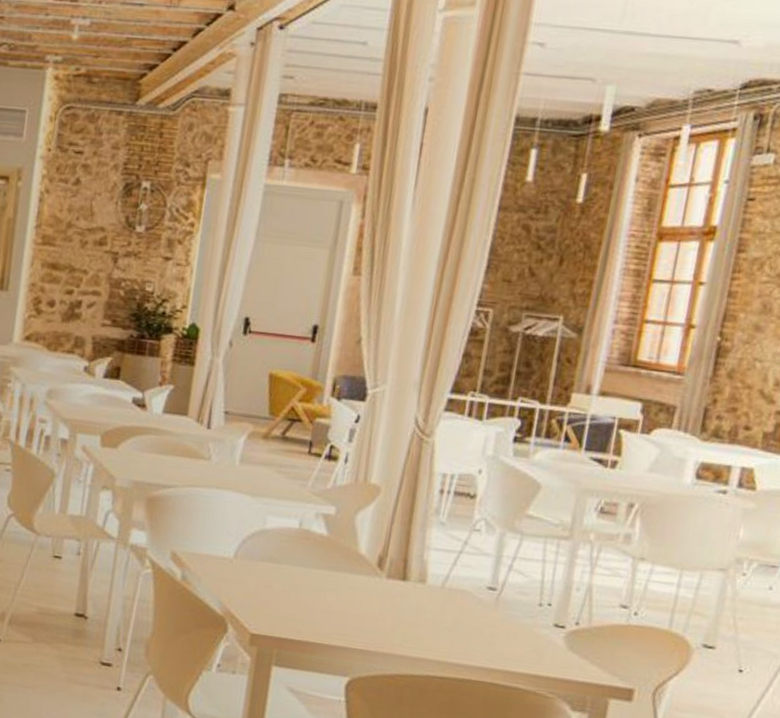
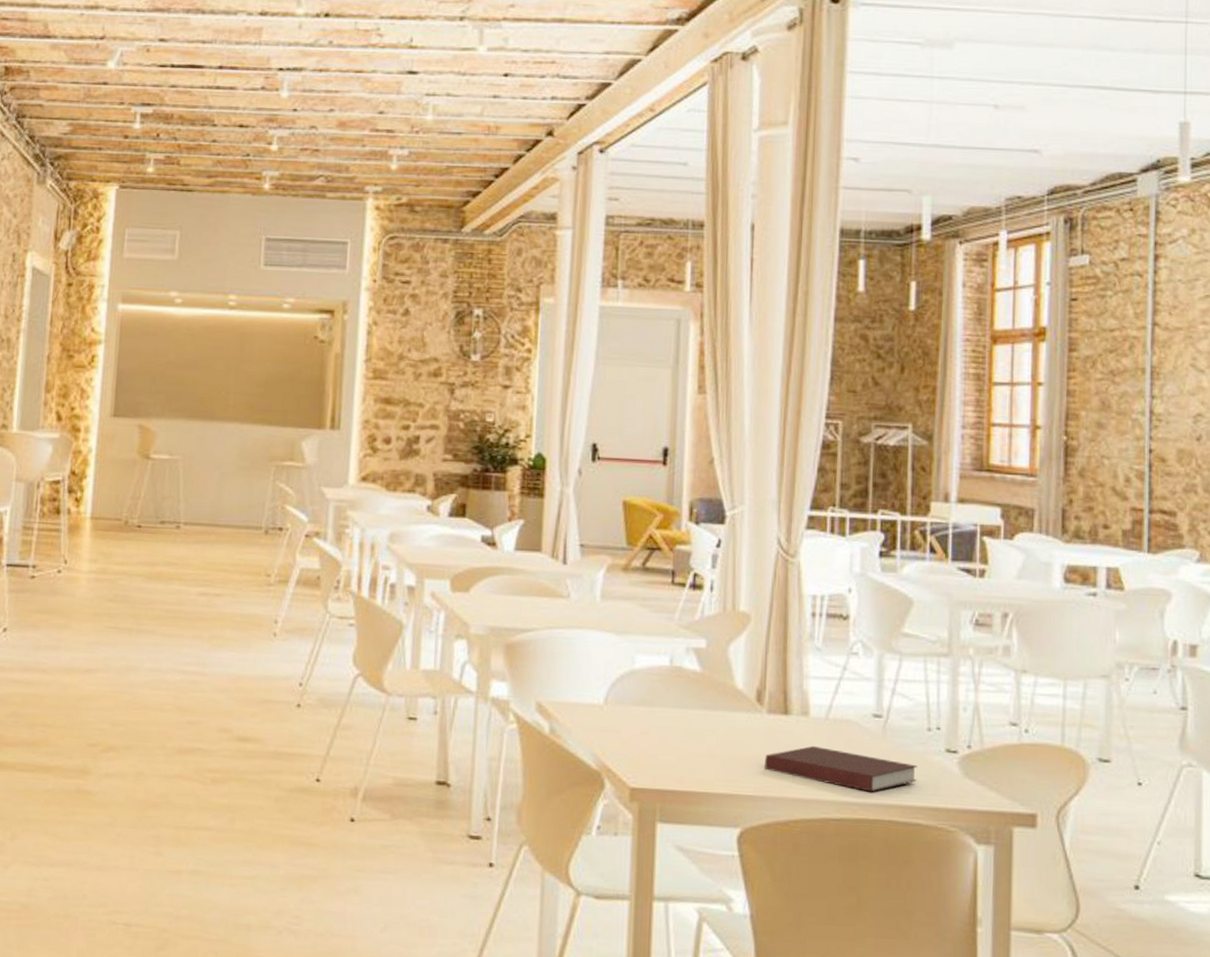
notebook: none [378,610,524,657] -> present [765,745,917,792]

